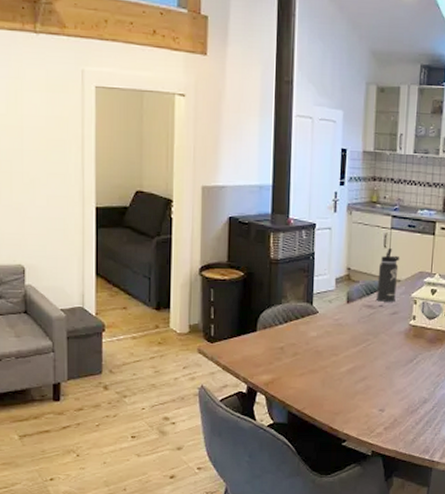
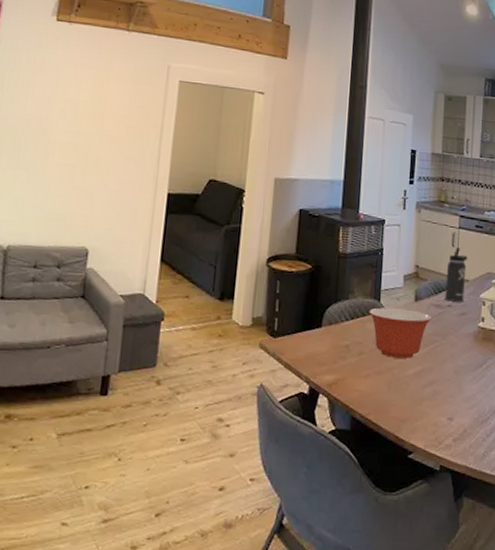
mixing bowl: none [302,310,364,357] -> present [369,307,432,359]

